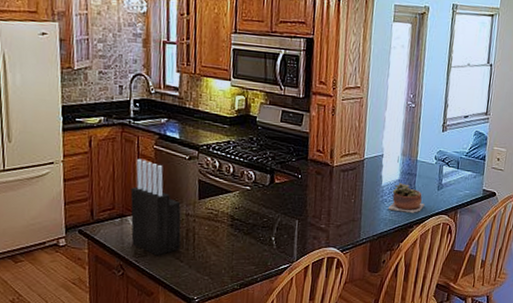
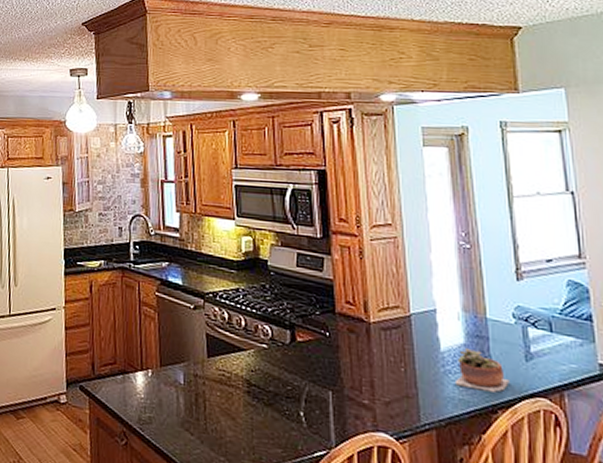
knife block: present [130,158,181,256] -> none [132,306,190,425]

